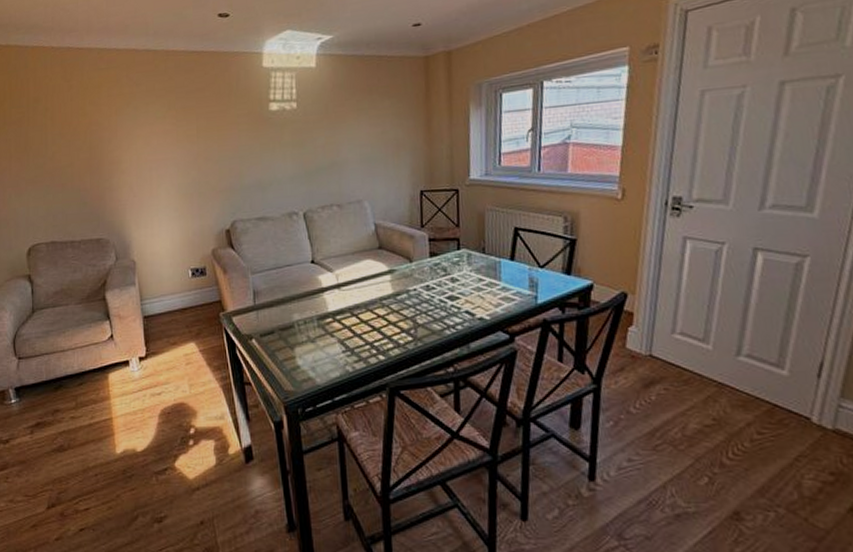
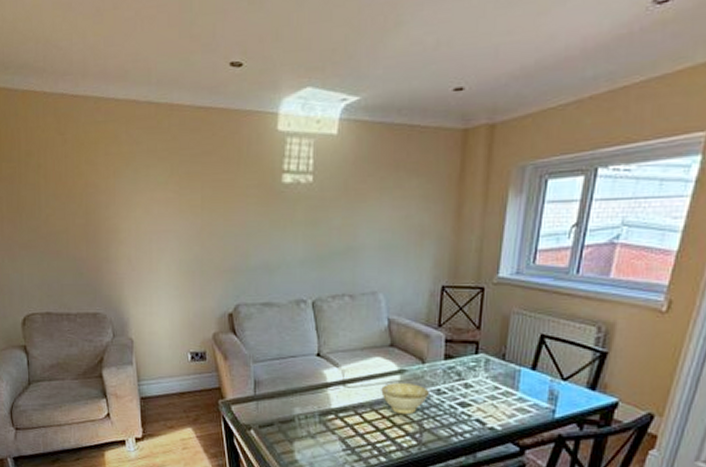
bowl: none [374,282,419,313] -> present [381,383,429,415]

